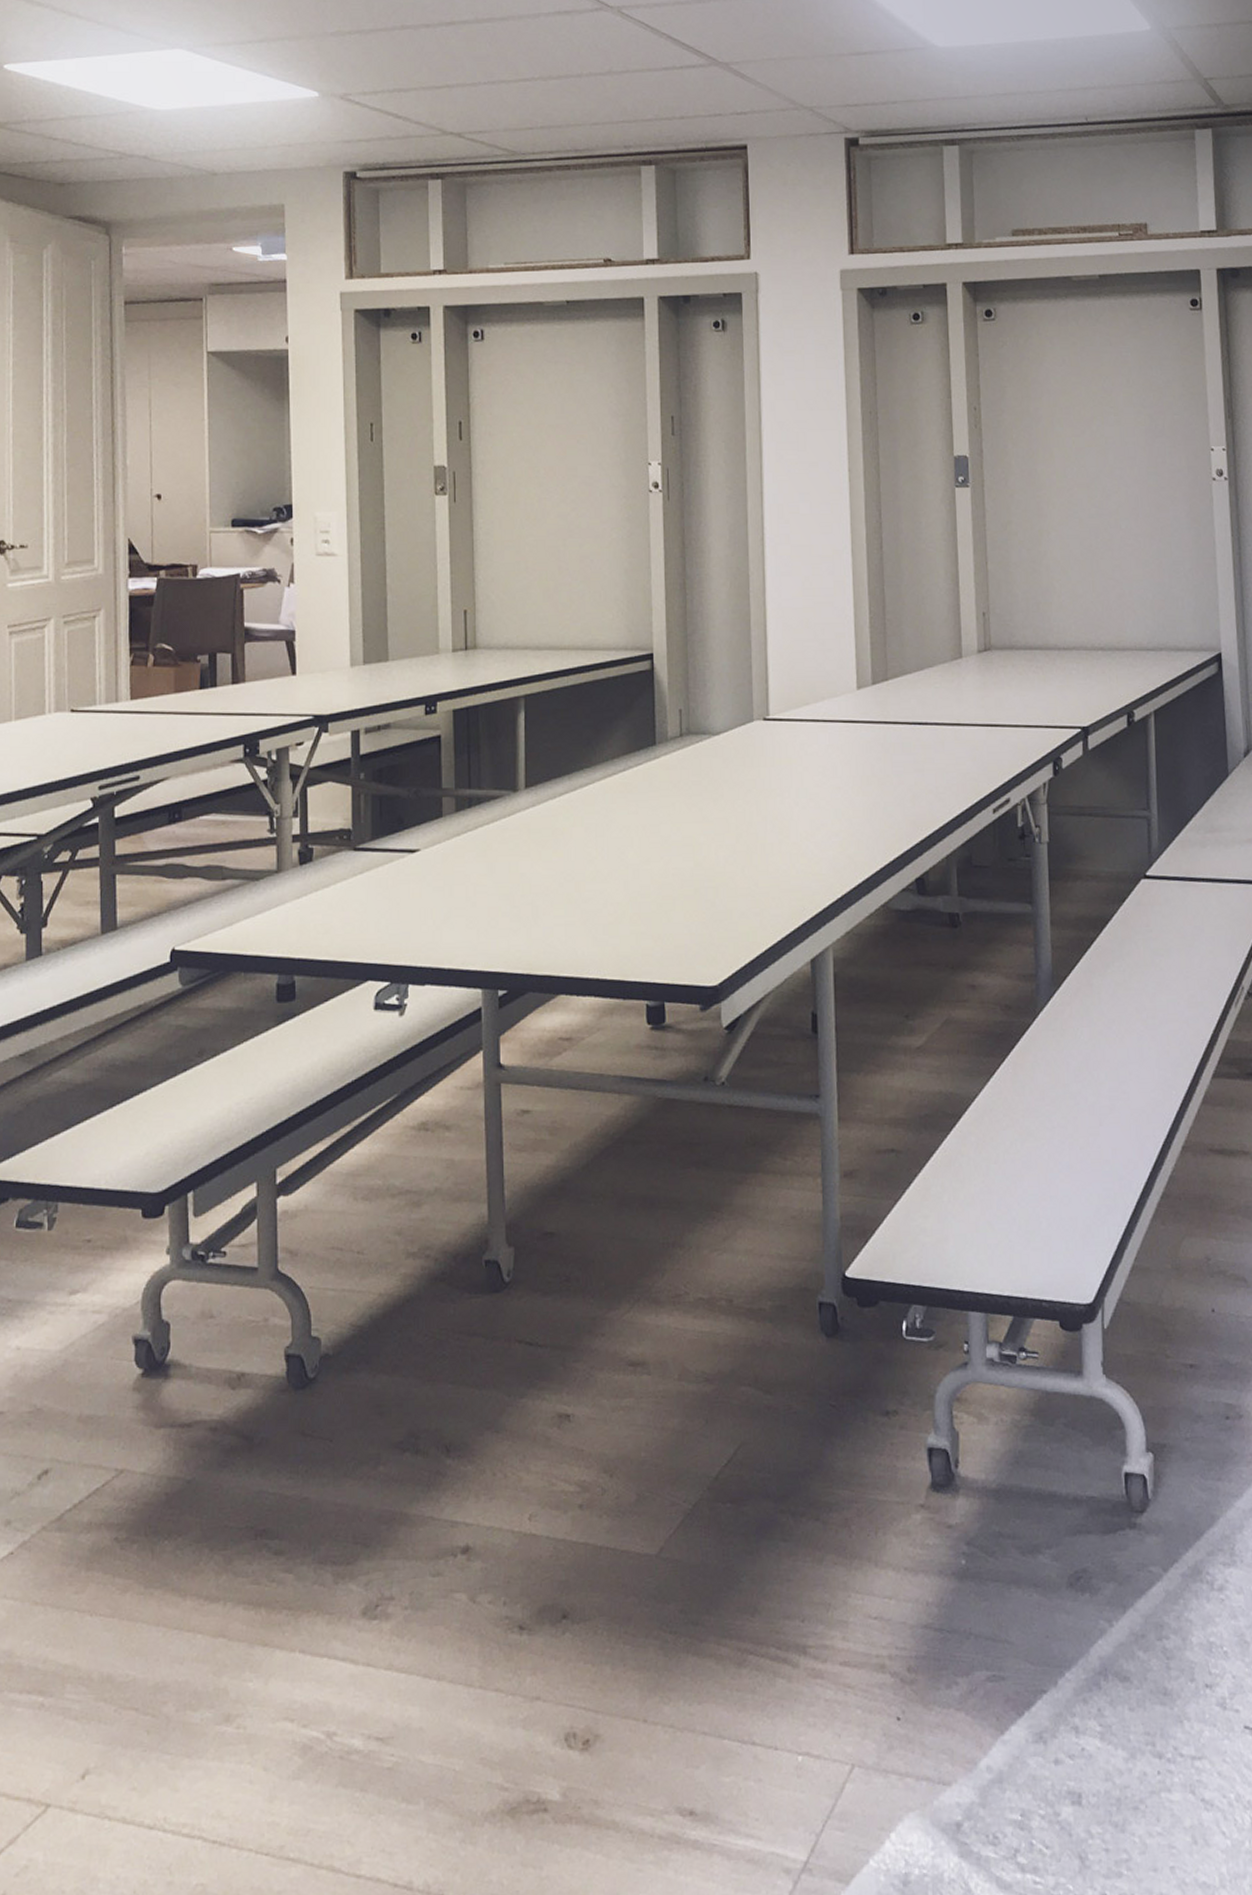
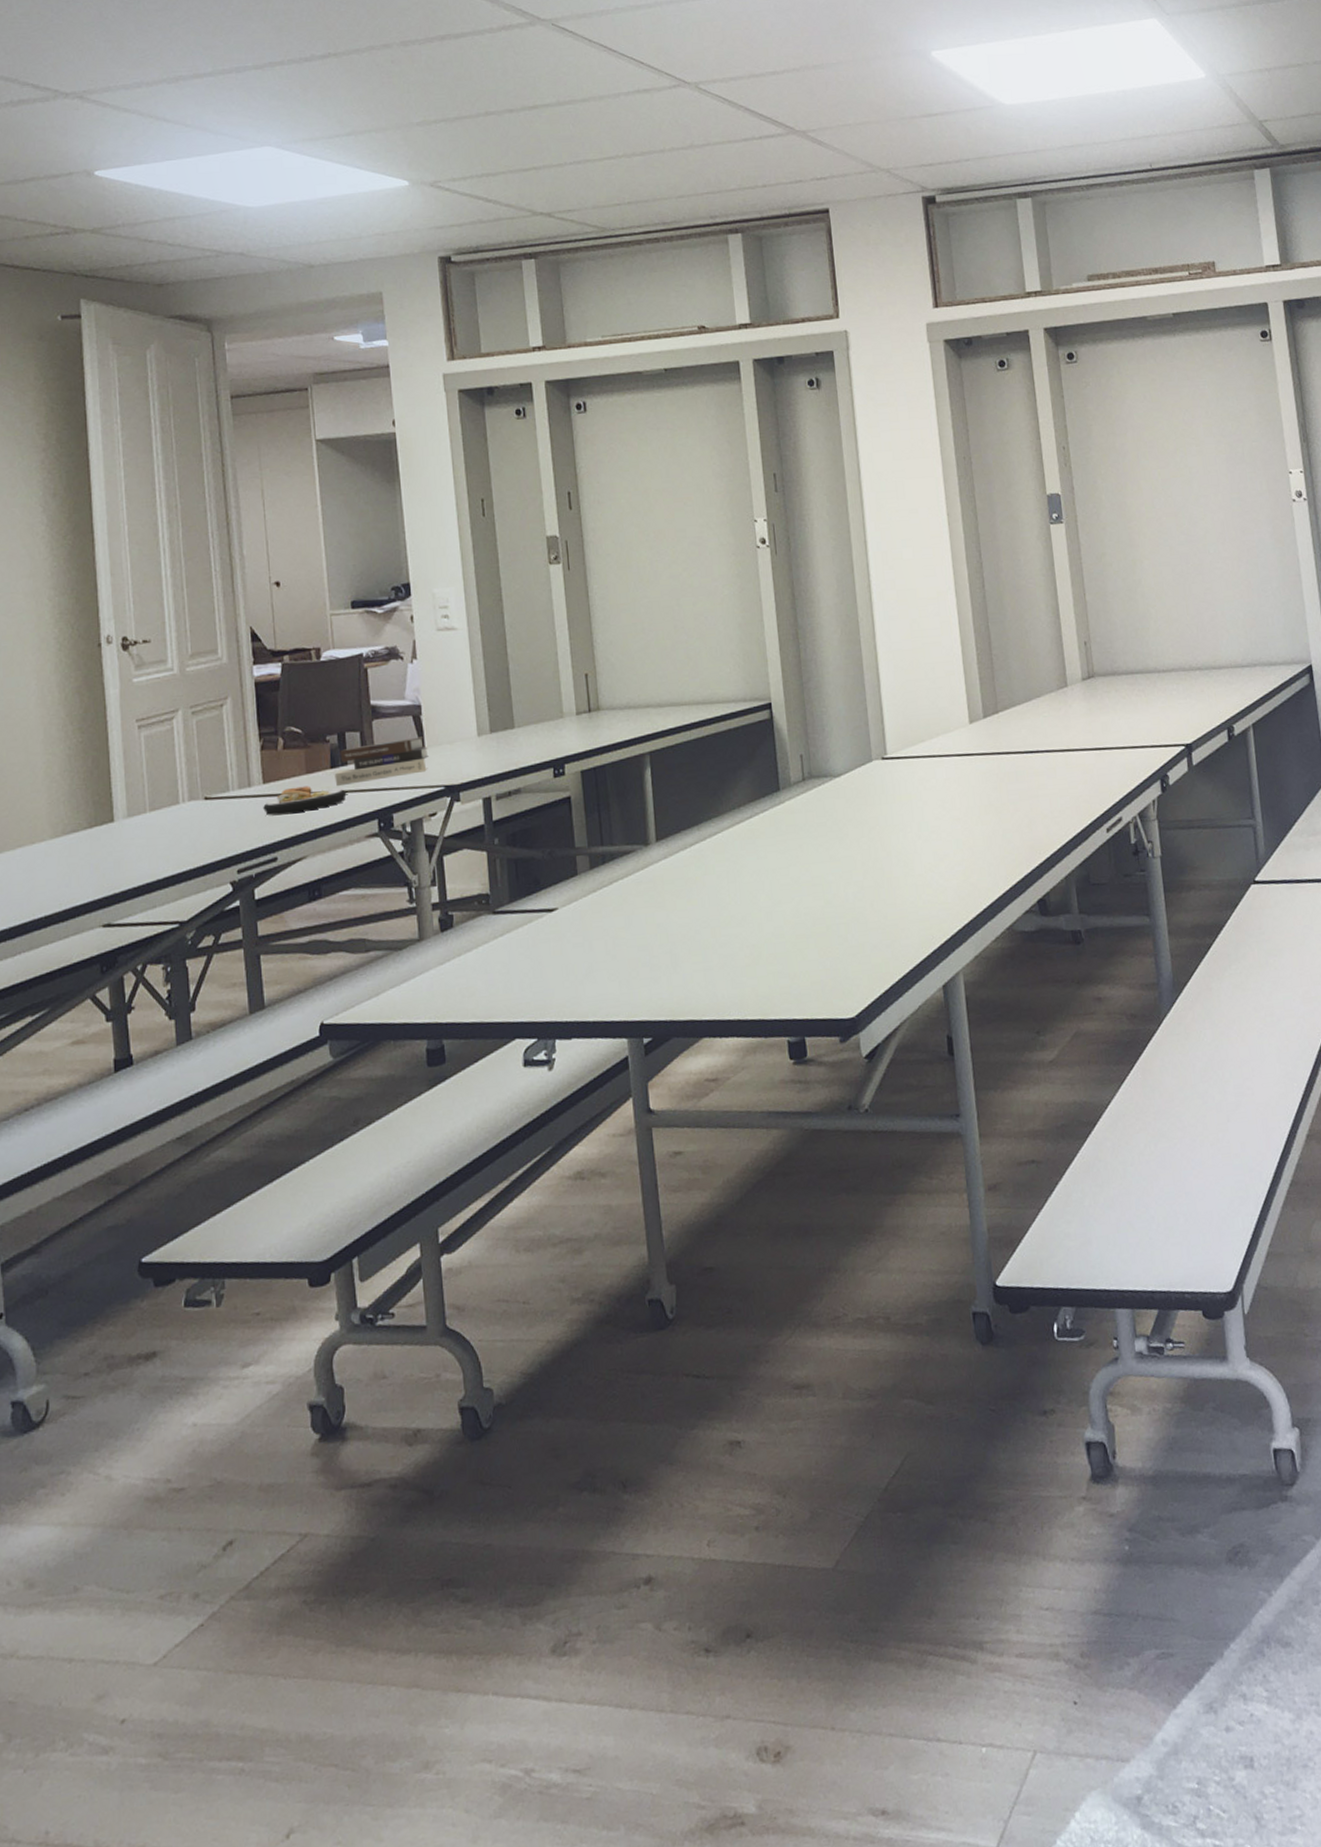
toast: none [129,705,214,734] -> present [263,786,347,816]
books: none [203,663,299,708] -> present [334,736,429,787]

